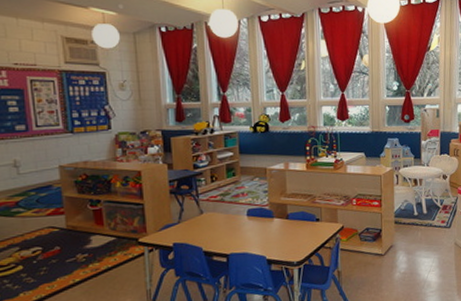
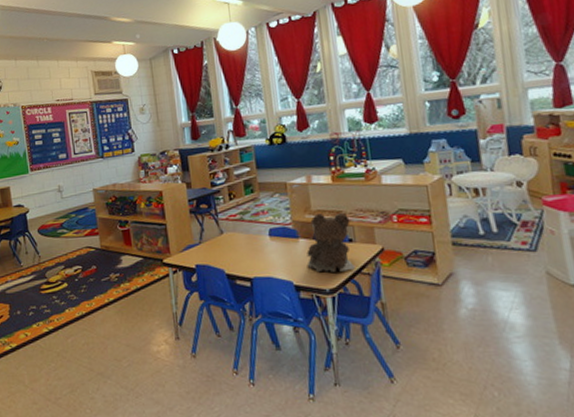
teddy bear: none [279,195,320,247] -> present [307,212,356,272]

